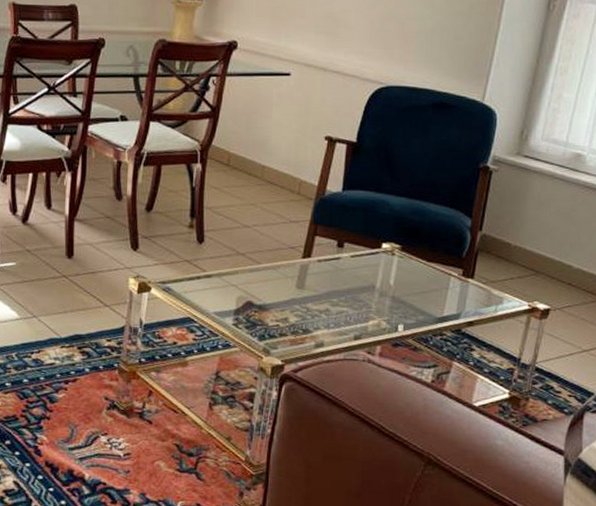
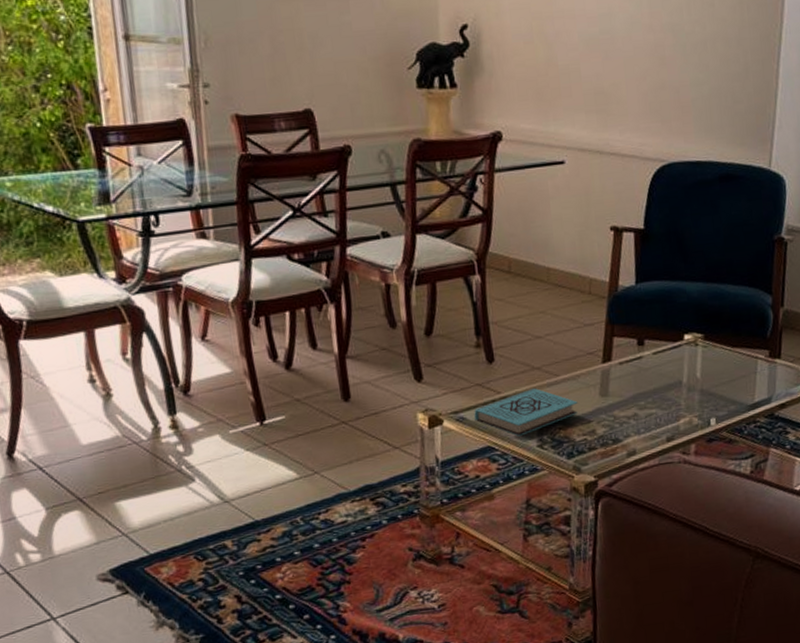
book: none [179,272,275,313] -> present [474,388,578,436]

